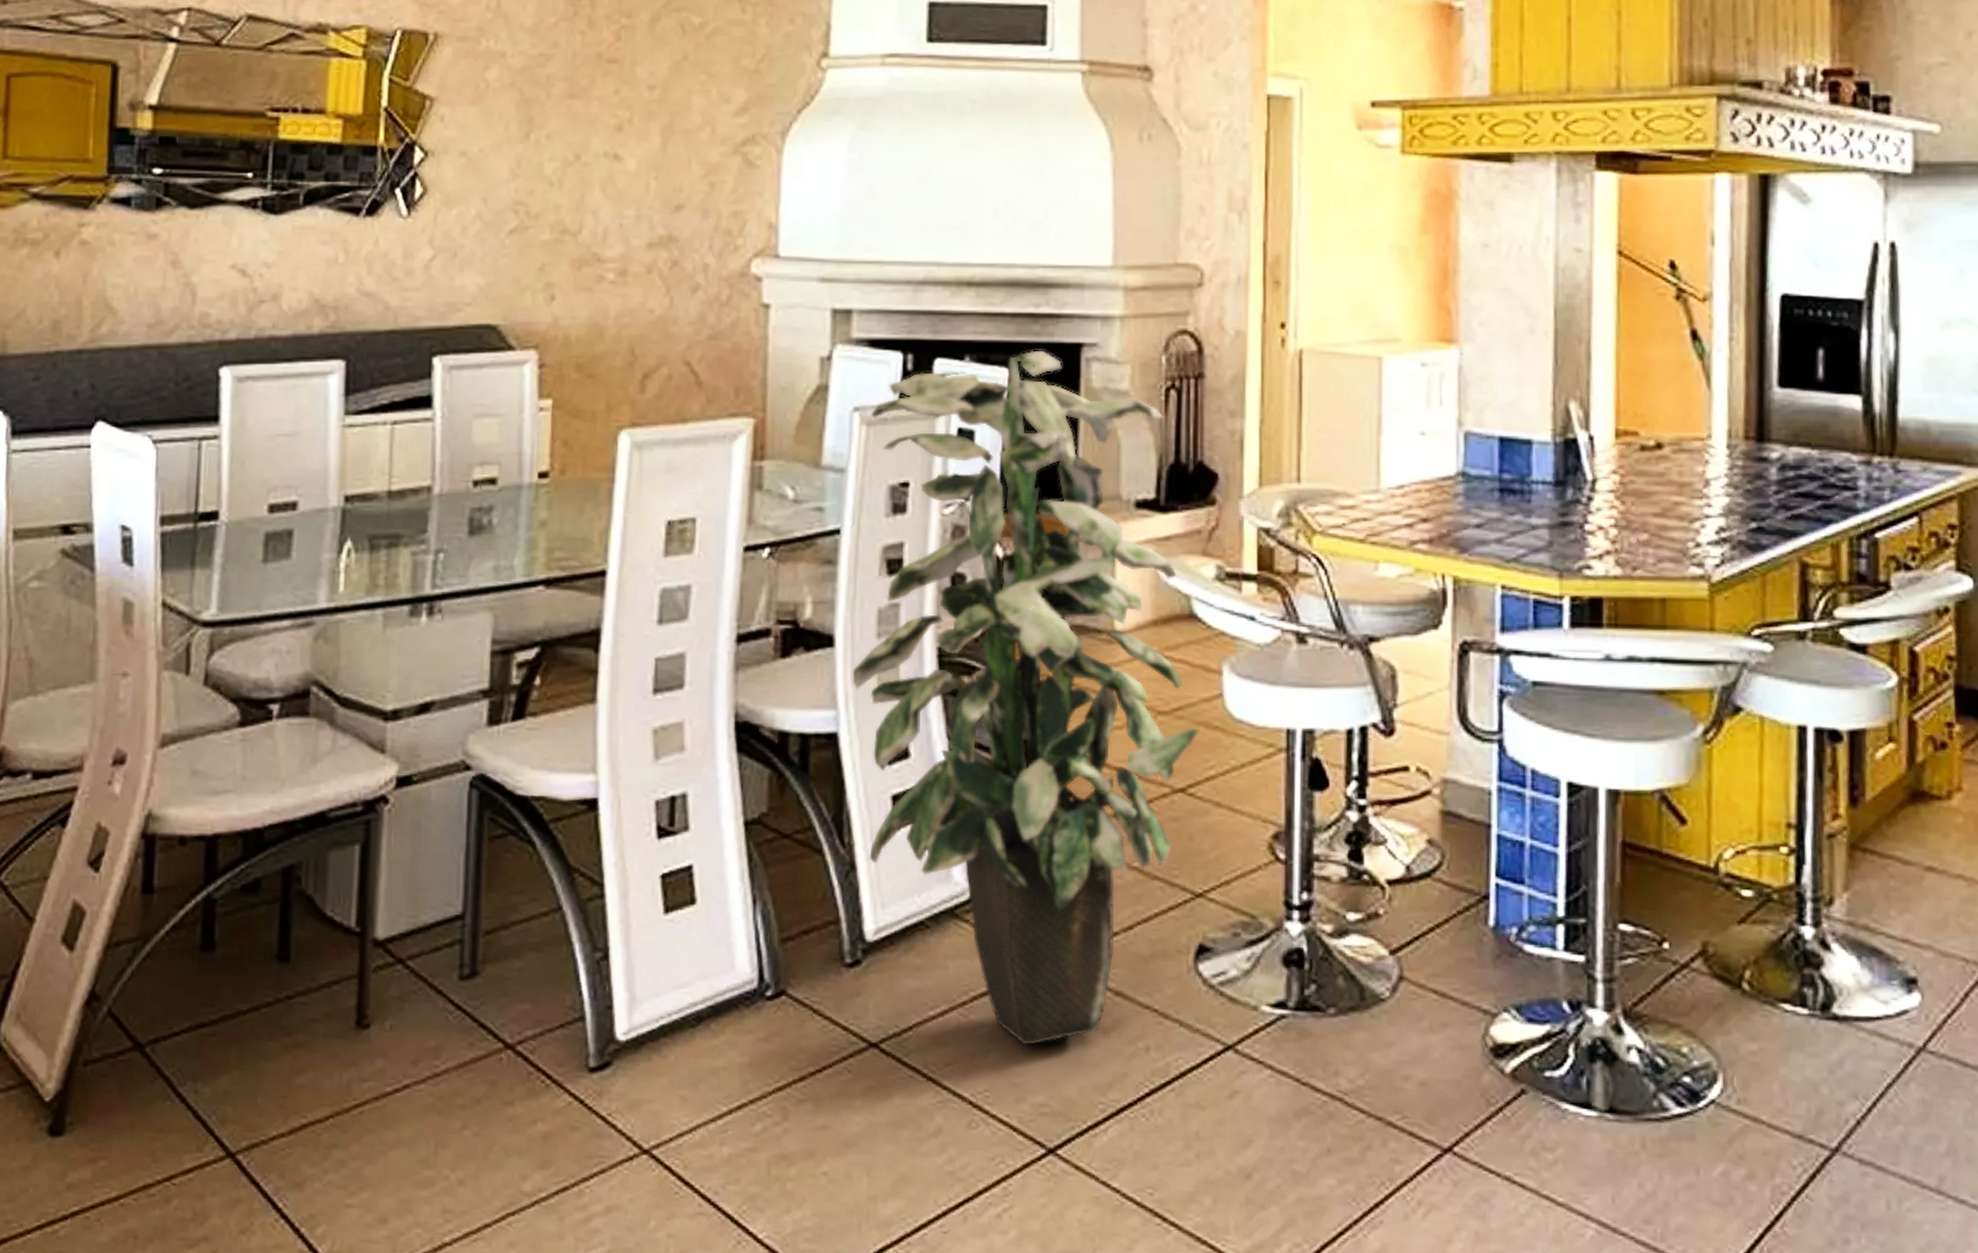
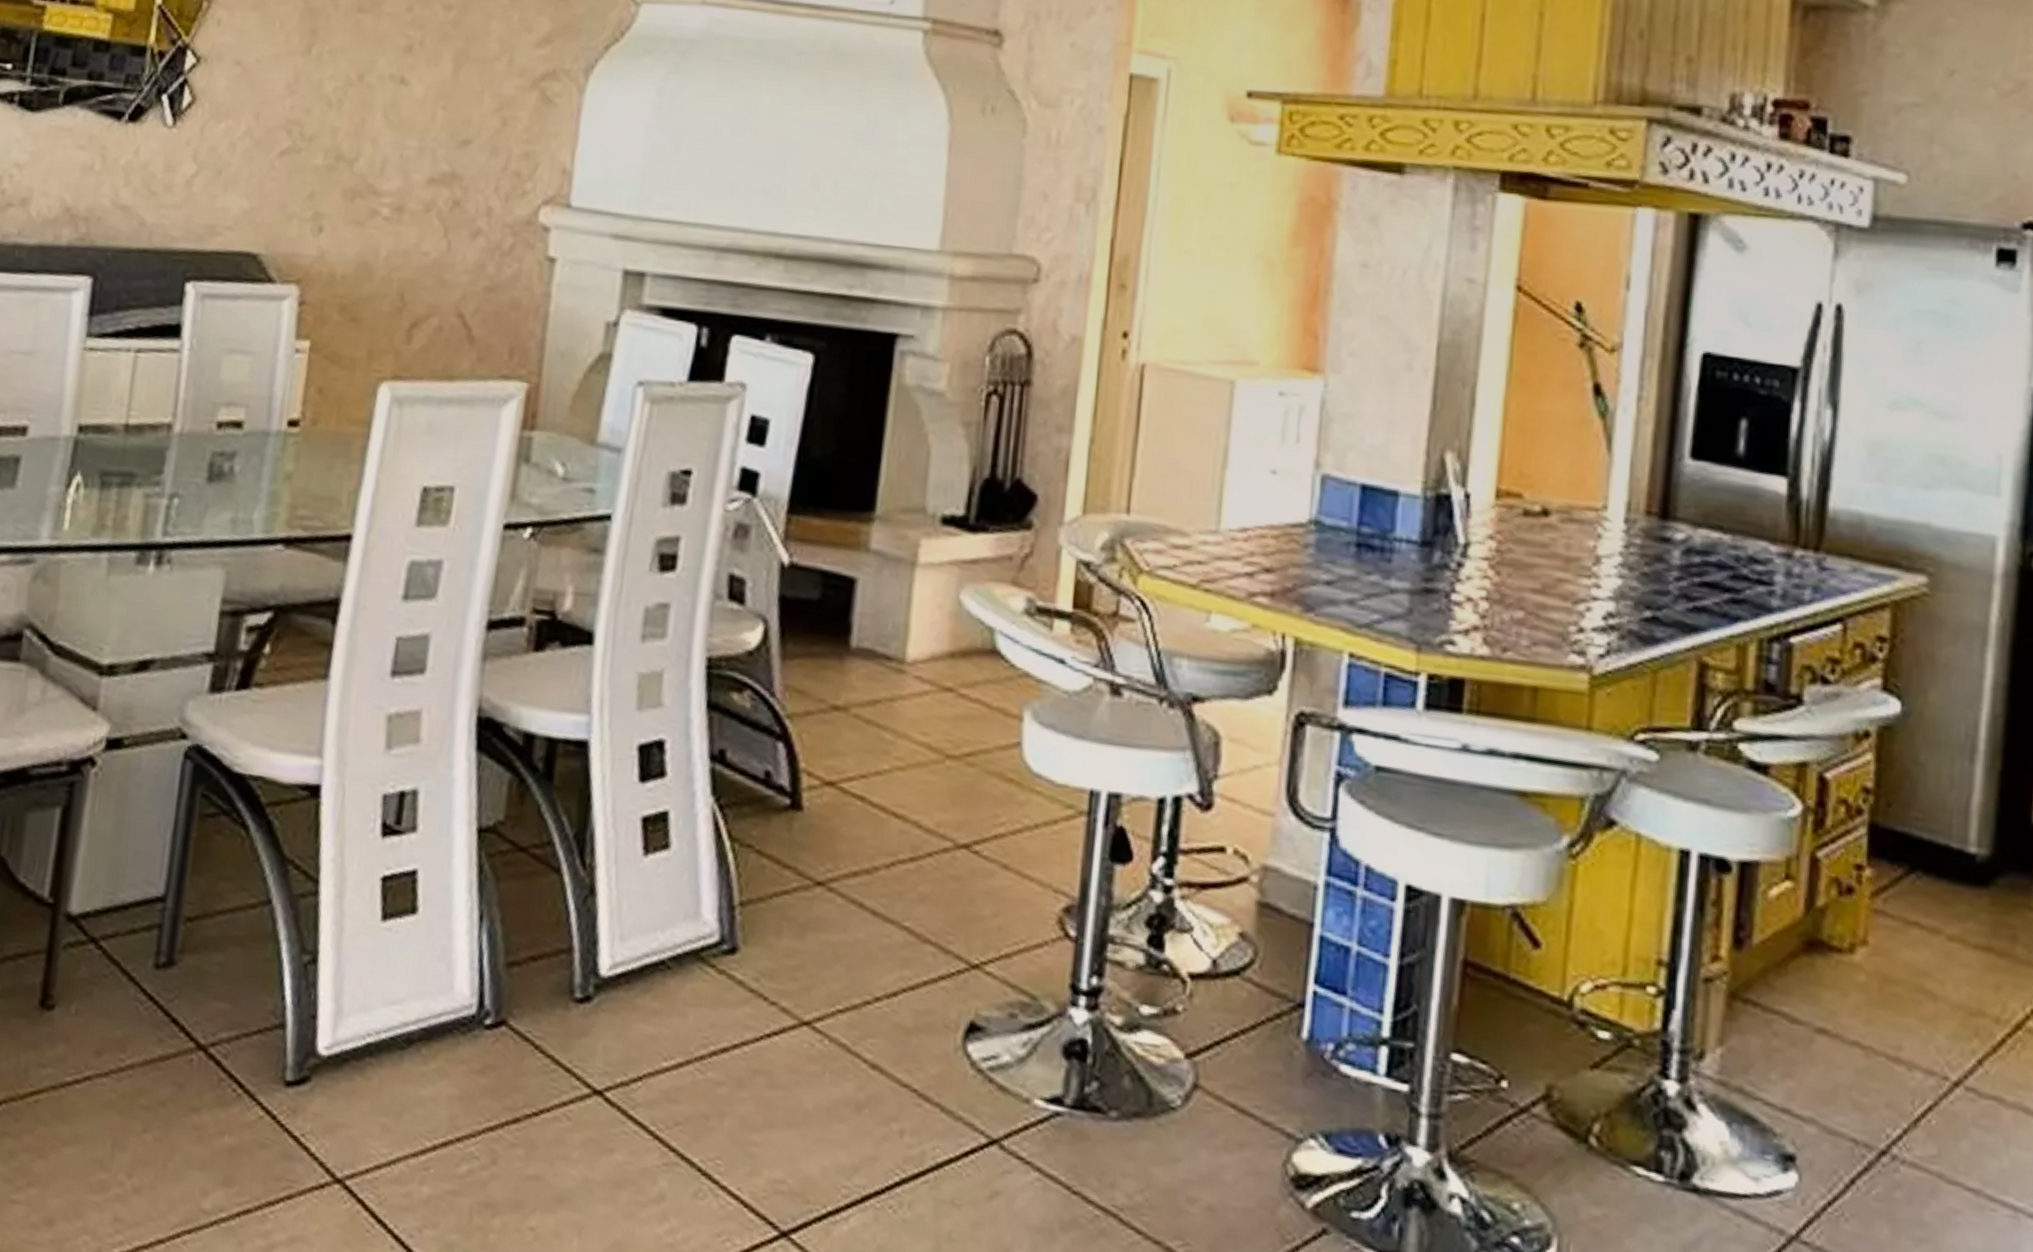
indoor plant: present [852,350,1201,1046] -> none [609,336,993,1114]

